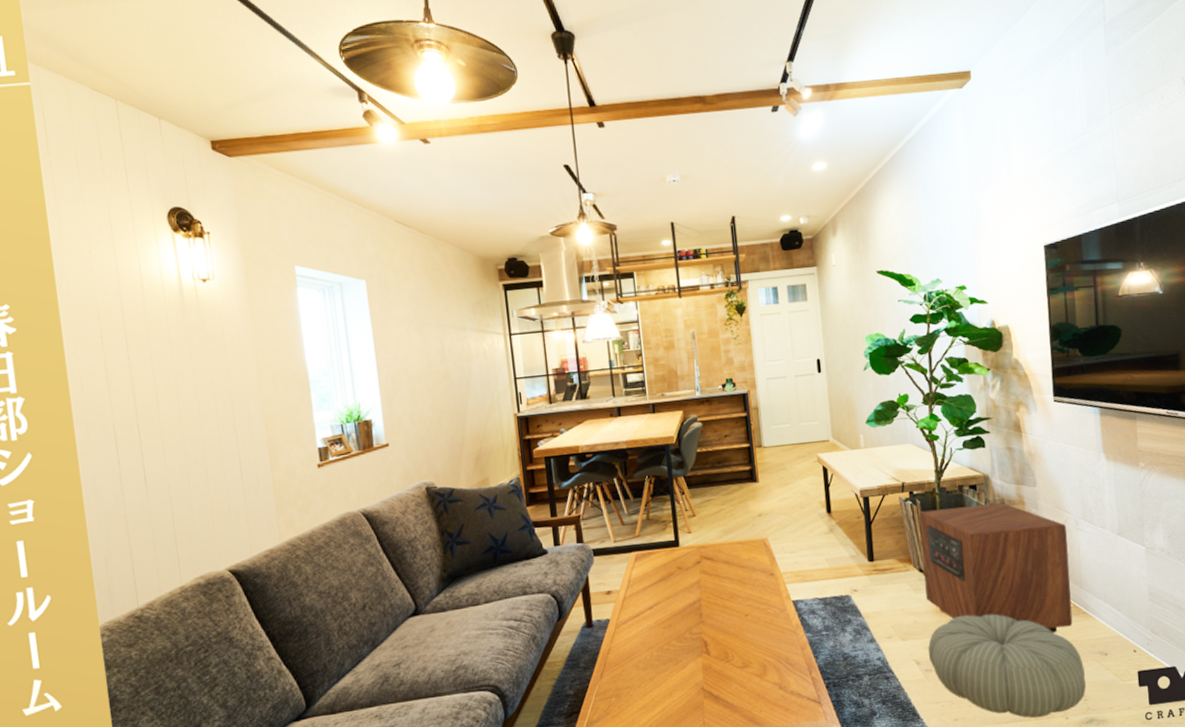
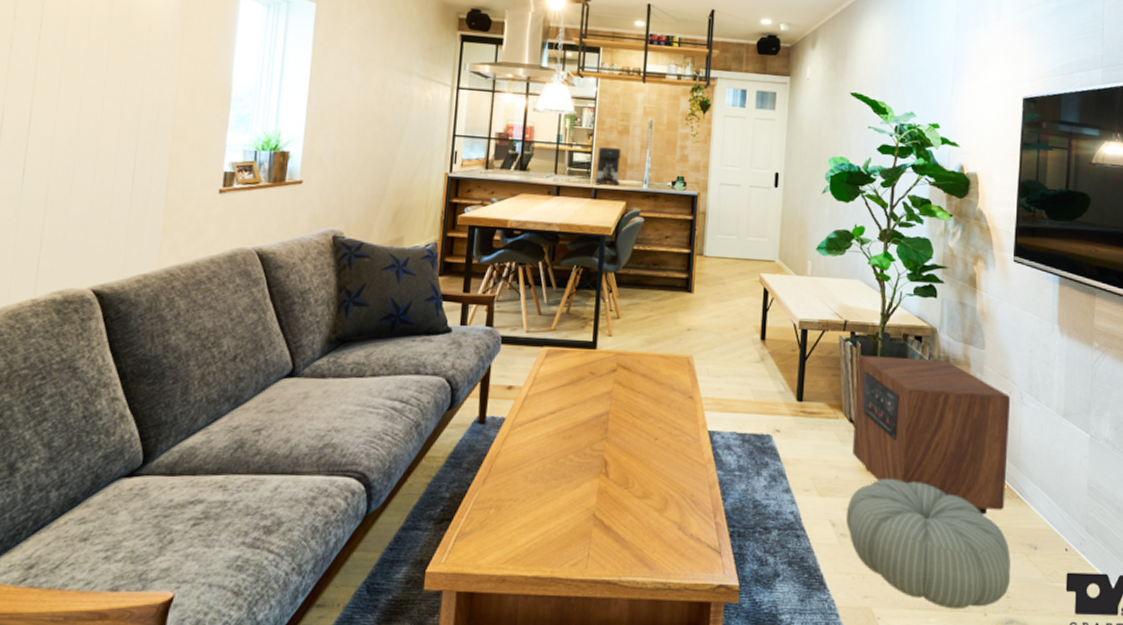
coffee maker: none [649,363,675,400] -> present [595,147,621,187]

